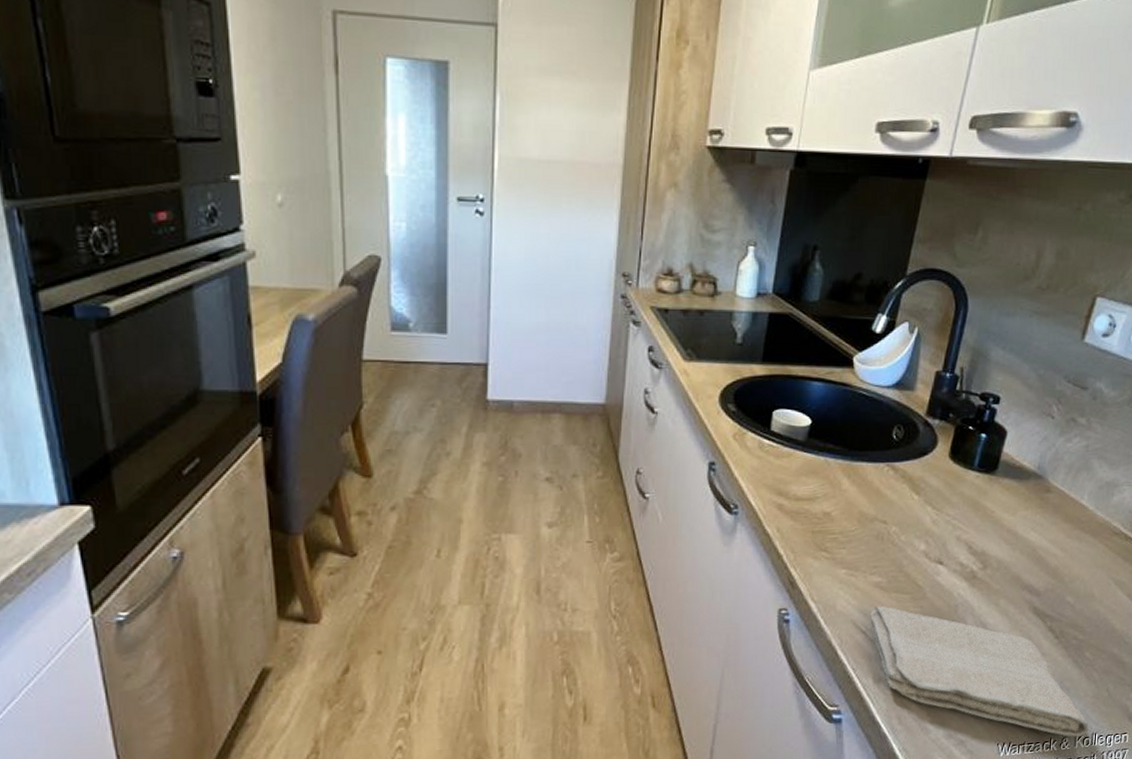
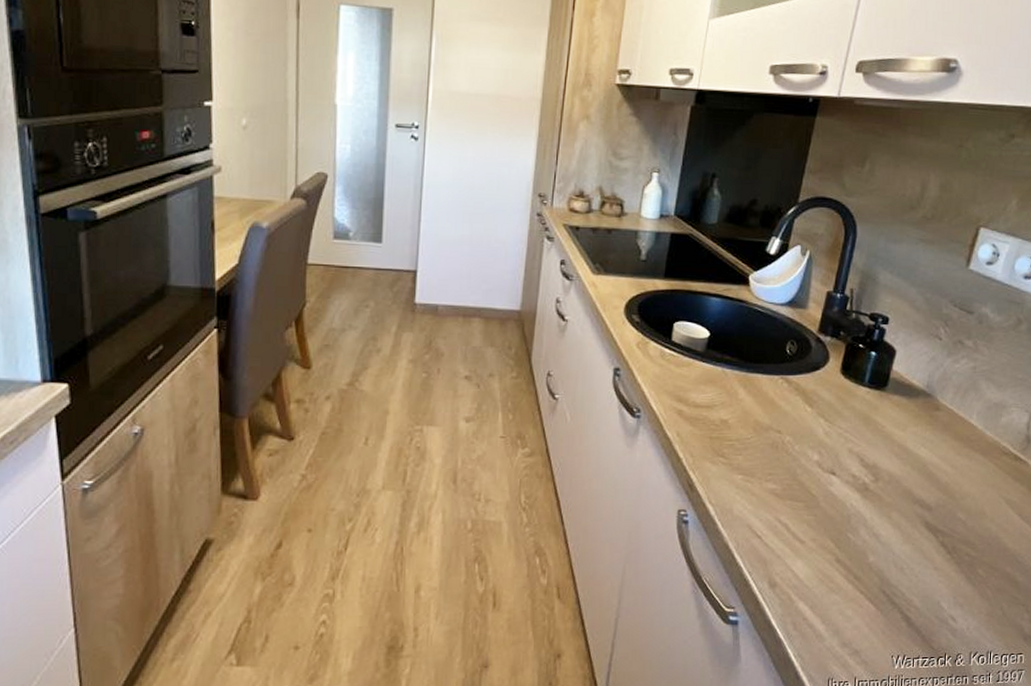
washcloth: present [869,605,1090,737] -> none [764,512,985,654]

